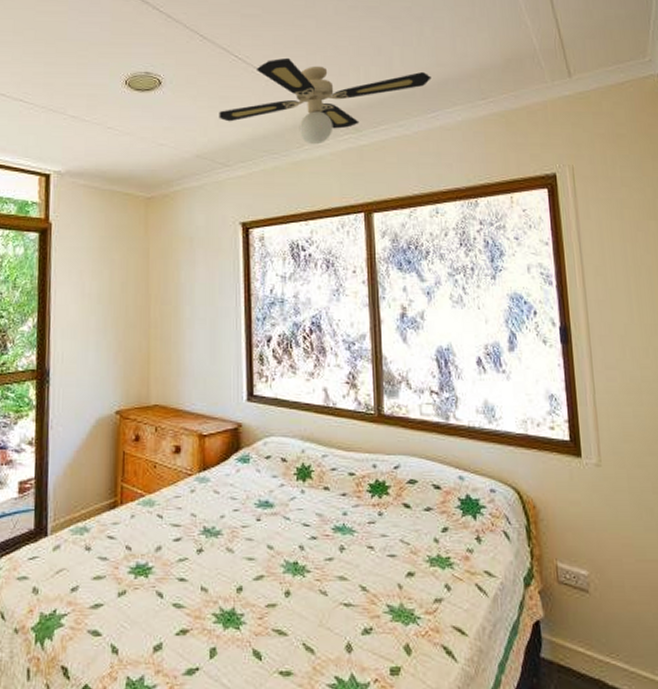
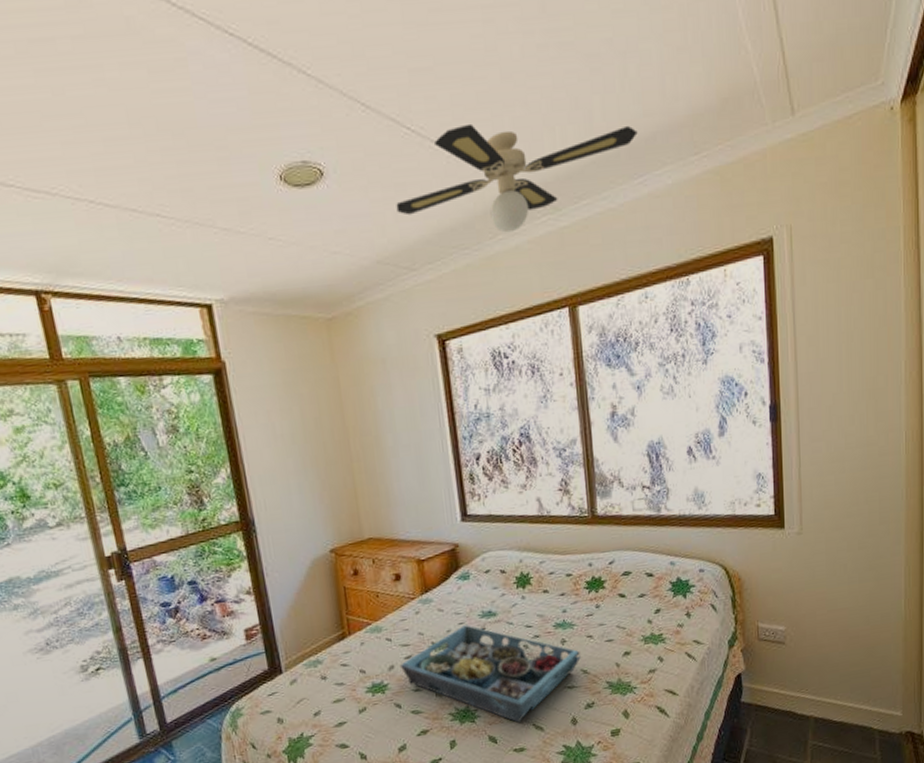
serving tray: none [169,513,360,638] -> present [401,625,581,723]

